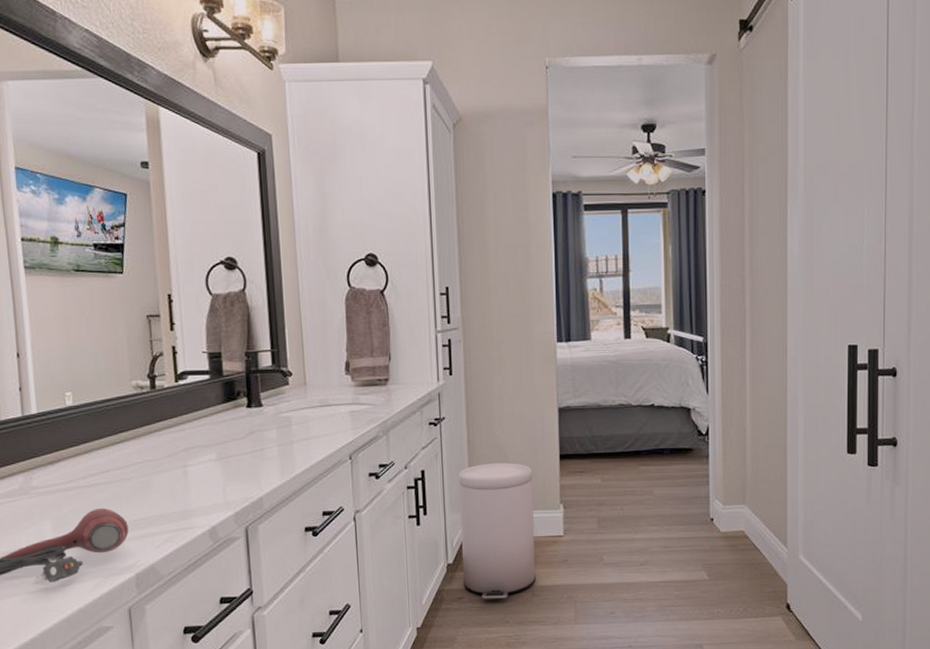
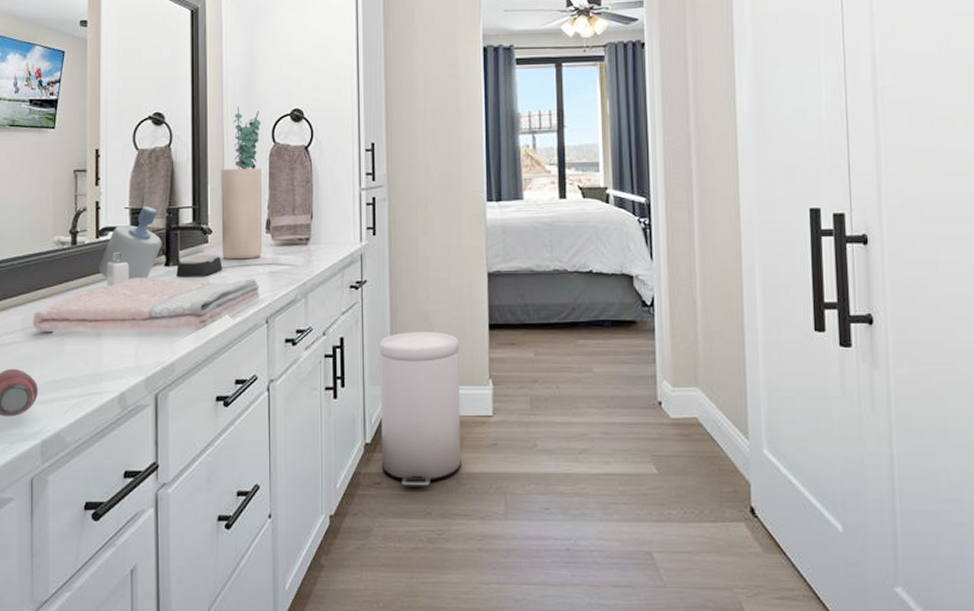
towel: none [117,417,344,473] -> present [33,277,261,333]
soap dispenser: none [179,350,243,421] -> present [98,206,162,279]
perfume: none [188,394,212,429] -> present [107,251,129,287]
soap dish: none [258,396,305,418] -> present [176,255,223,277]
vase: none [297,251,342,401] -> present [221,106,263,260]

